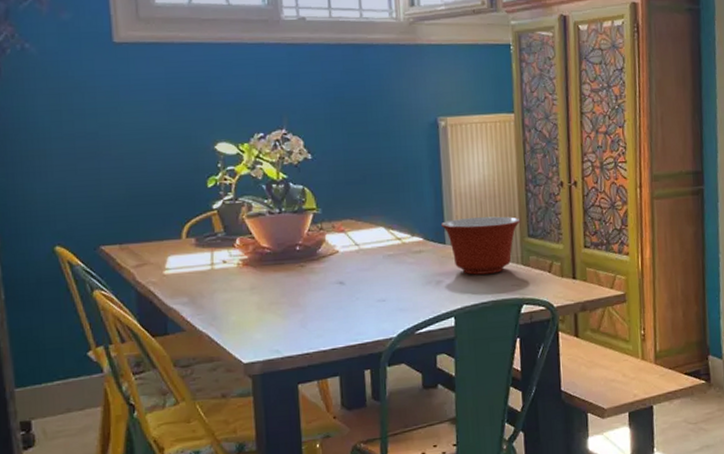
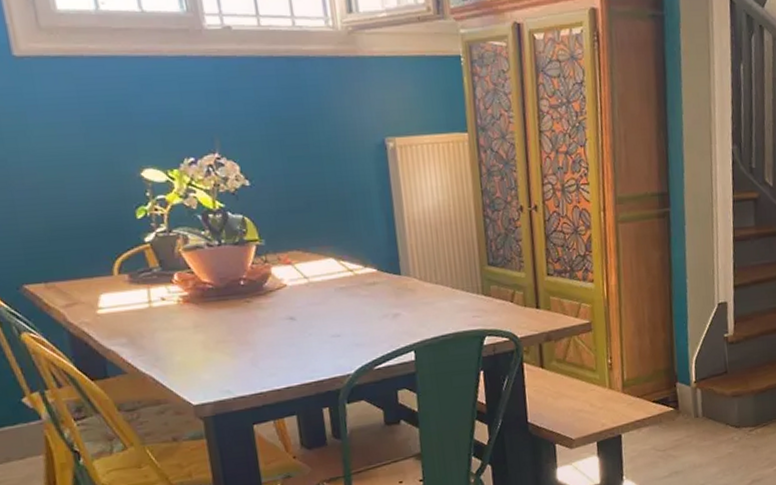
mixing bowl: present [441,216,521,275] -> none [395,244,480,307]

